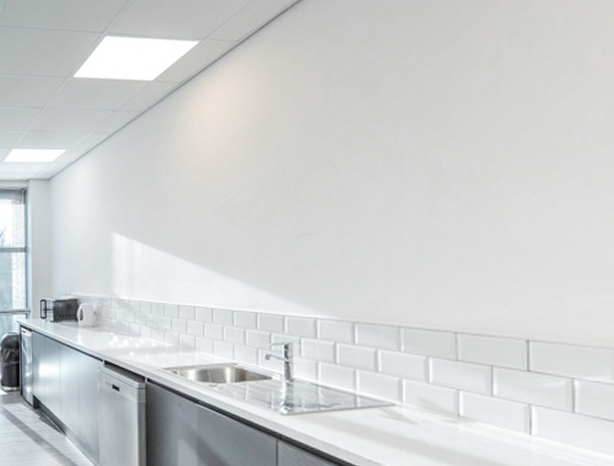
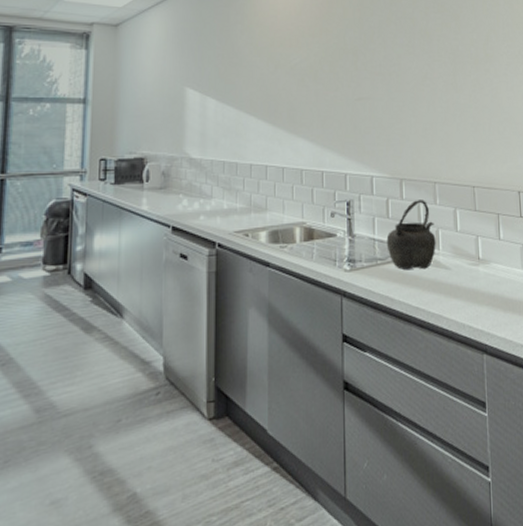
kettle: none [332,345,398,421] -> present [386,200,436,270]

